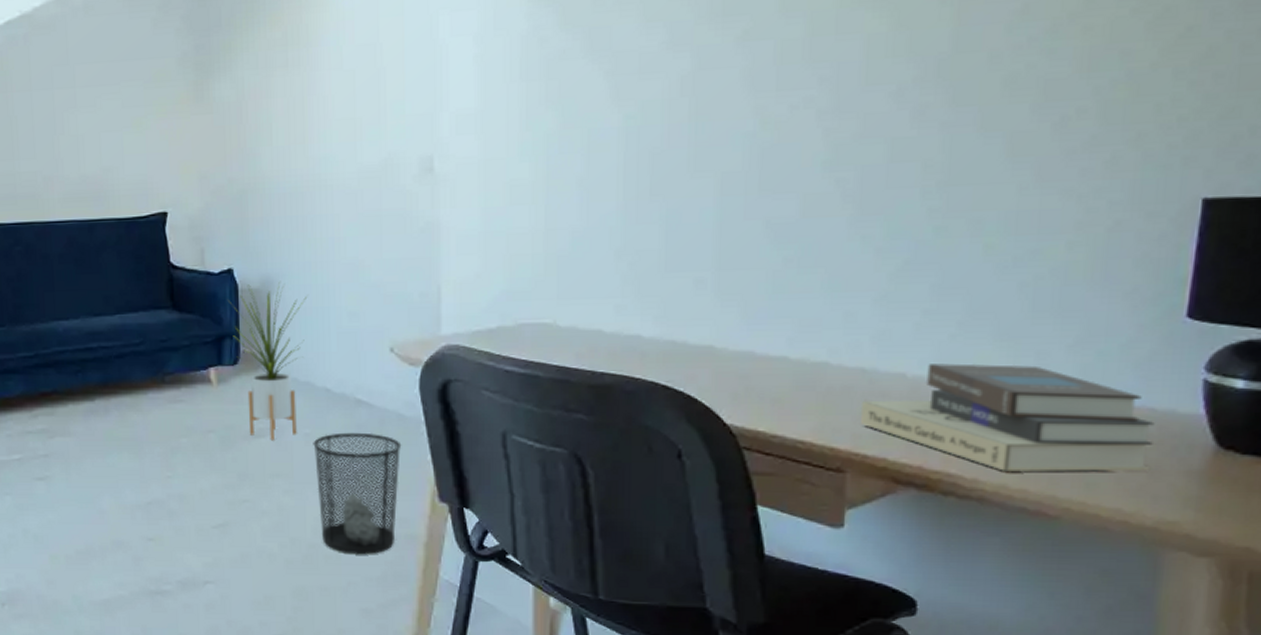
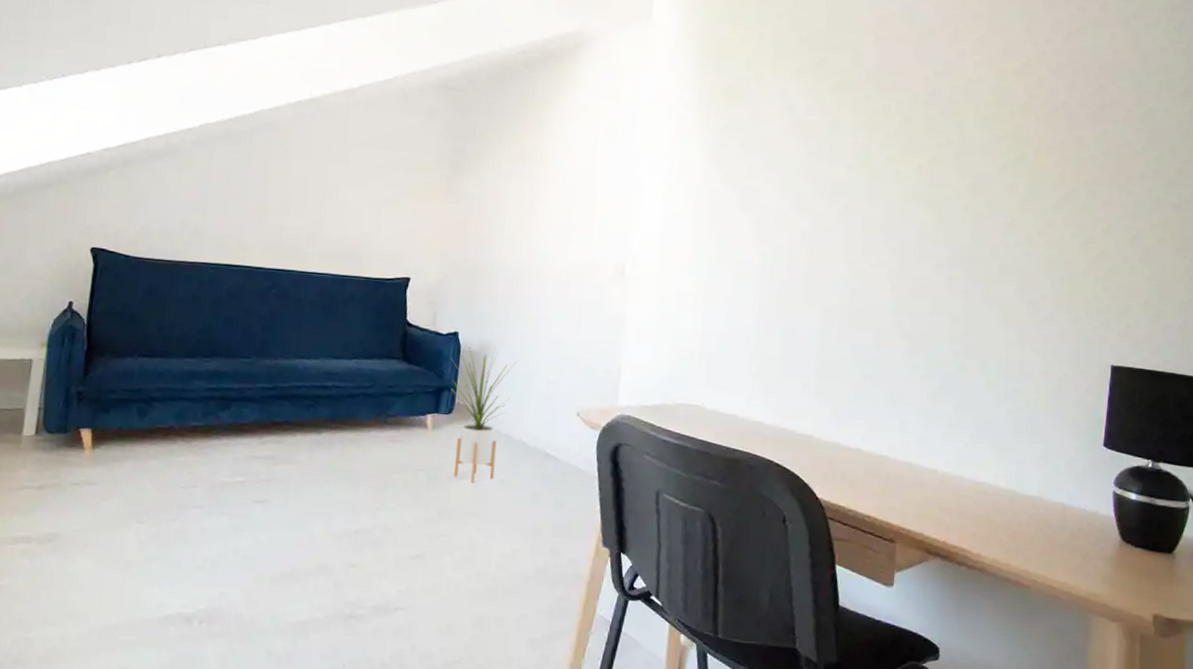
waste bin: present [313,432,402,555] -> none [504,480,578,590]
books: present [859,363,1155,473] -> none [906,464,1086,555]

